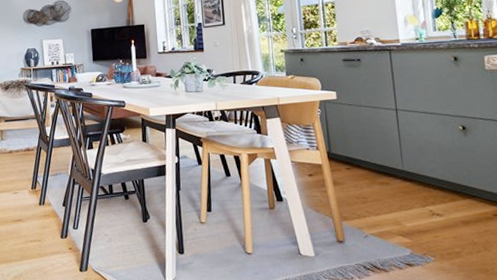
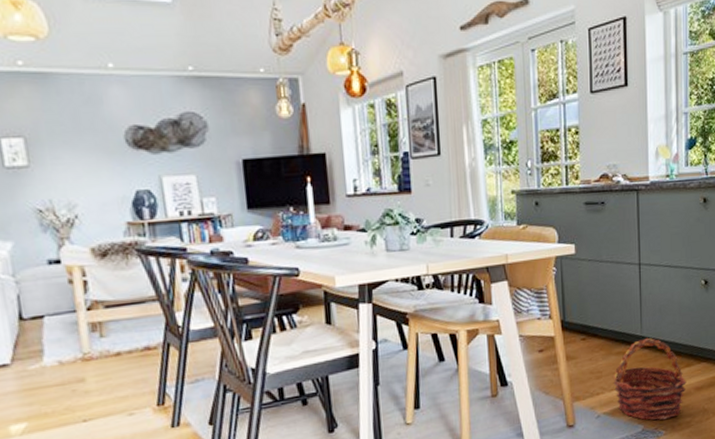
basket: none [378,172,452,248] -> present [613,337,687,421]

